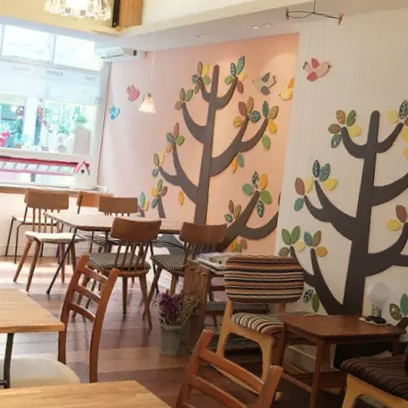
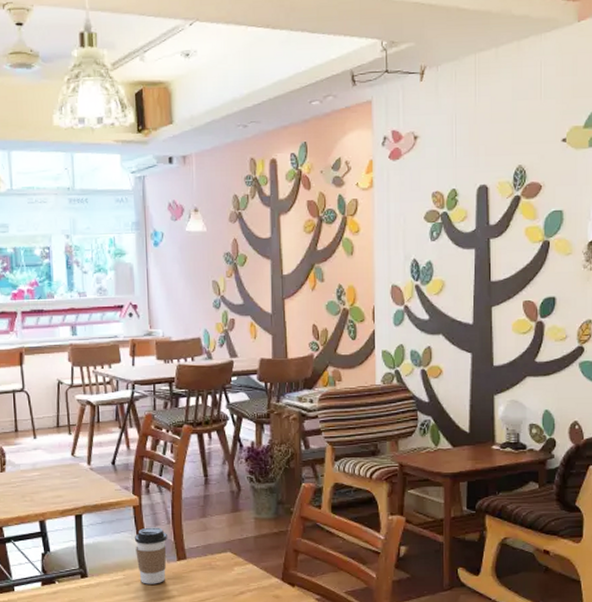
coffee cup: none [54,351,84,401] -> present [134,527,167,584]

